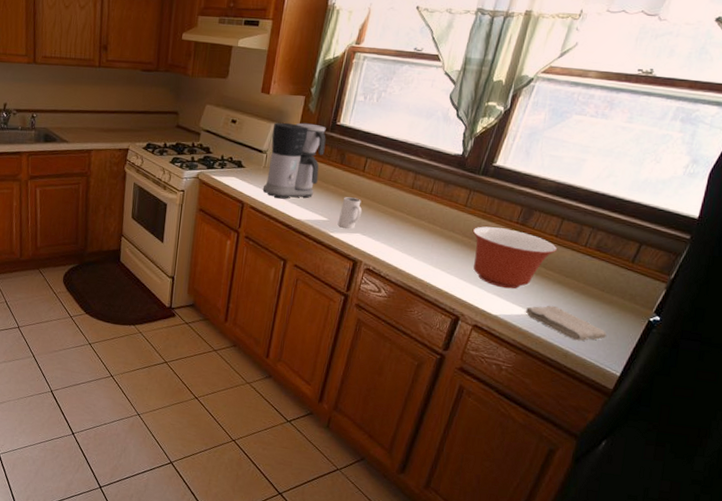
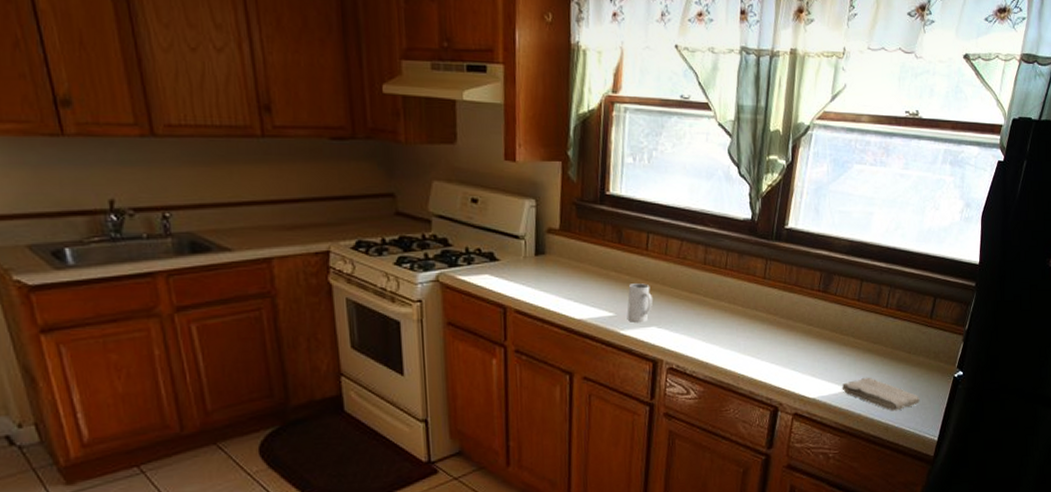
coffee maker: present [262,122,326,199] -> none [527,195,597,296]
mixing bowl: present [472,226,557,289] -> none [776,298,861,367]

